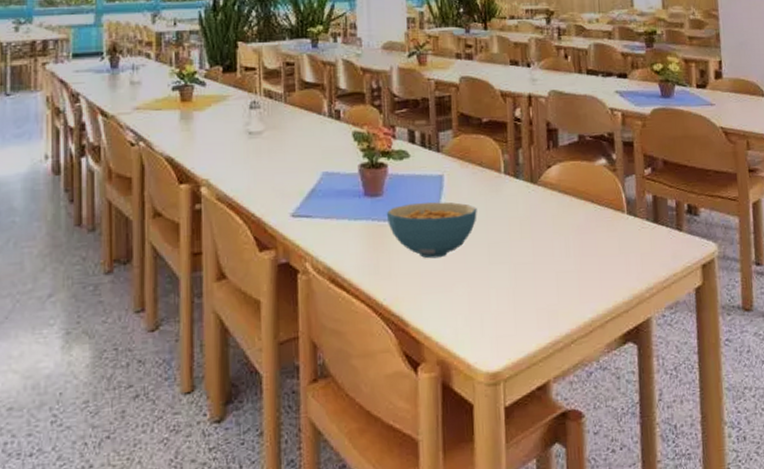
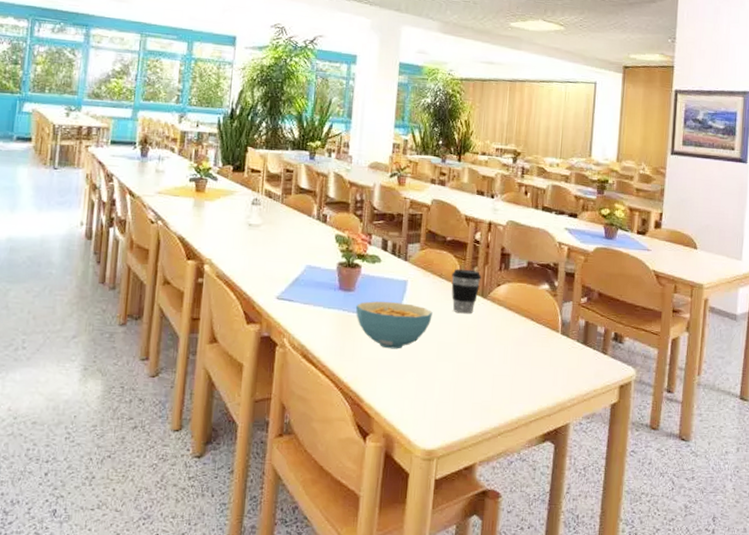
coffee cup: none [493,152,528,206] -> present [451,268,482,314]

